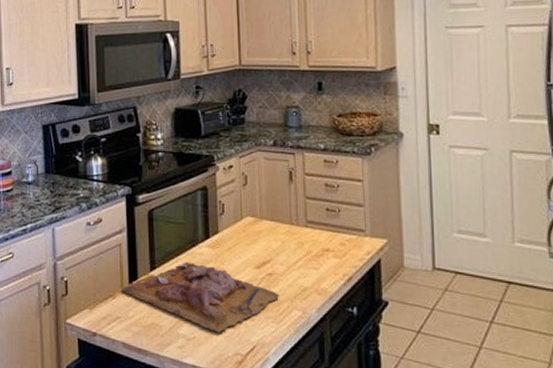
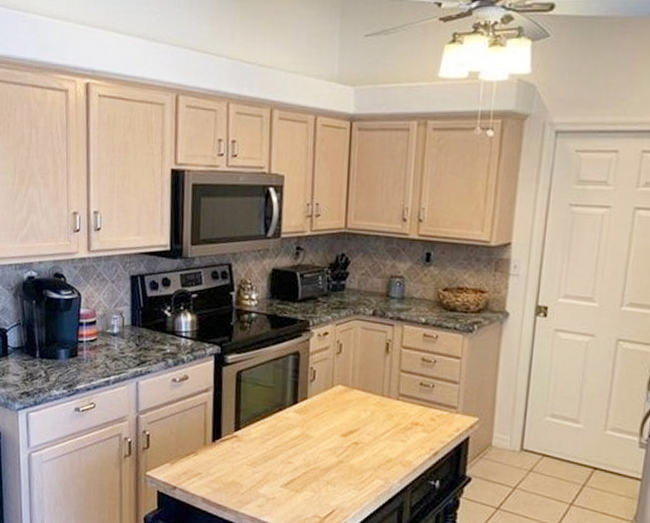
cutting board: present [121,261,279,333] -> none [204,424,363,496]

